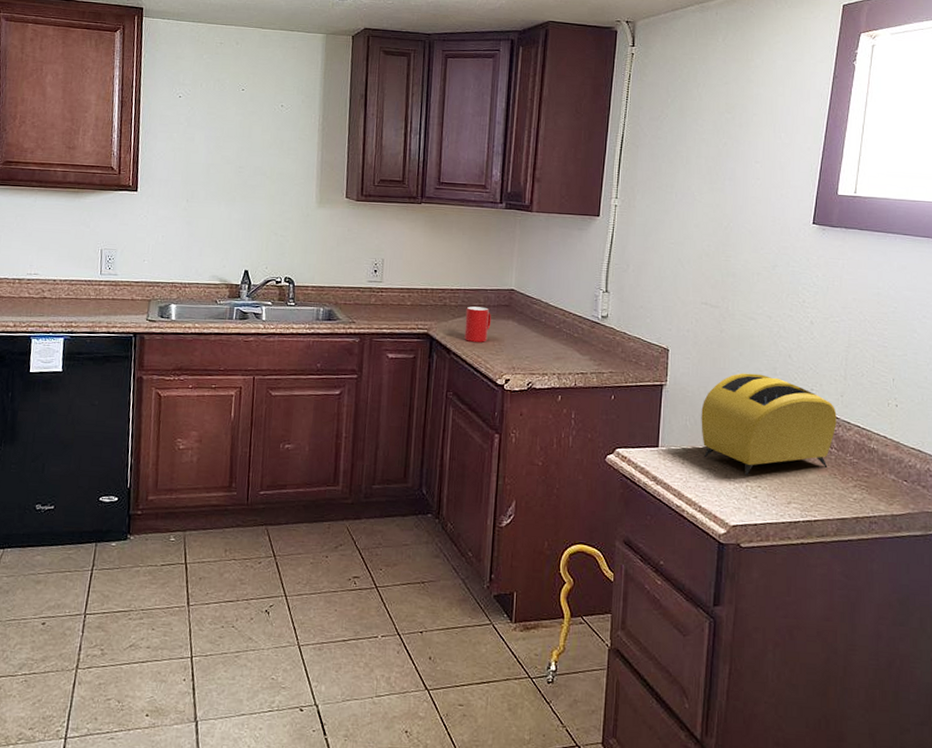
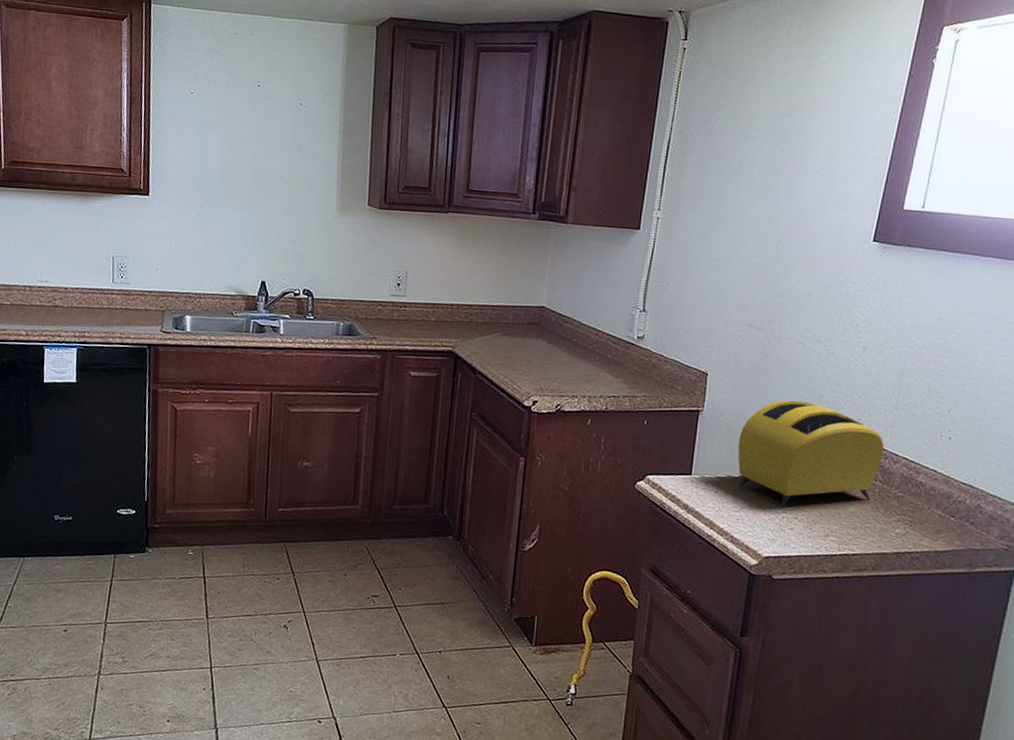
cup: present [464,306,491,343] -> none [491,323,520,362]

